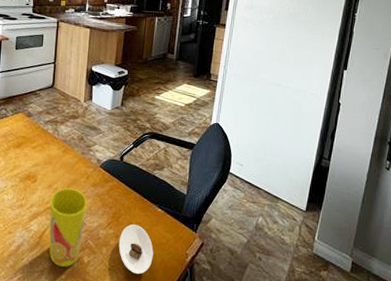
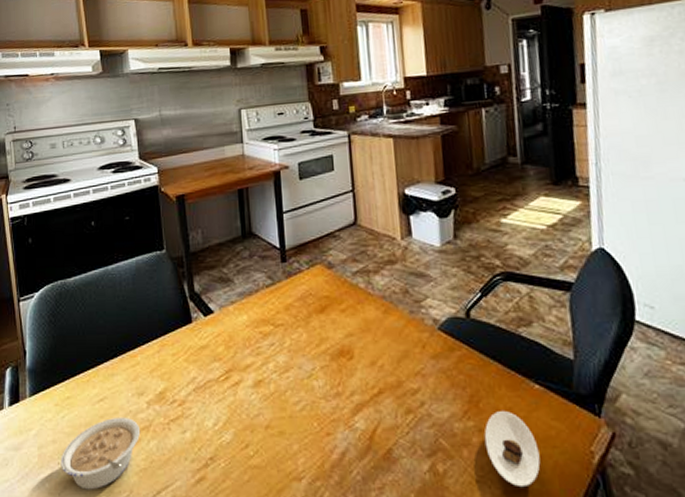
cup: present [49,188,87,267] -> none [375,364,430,481]

